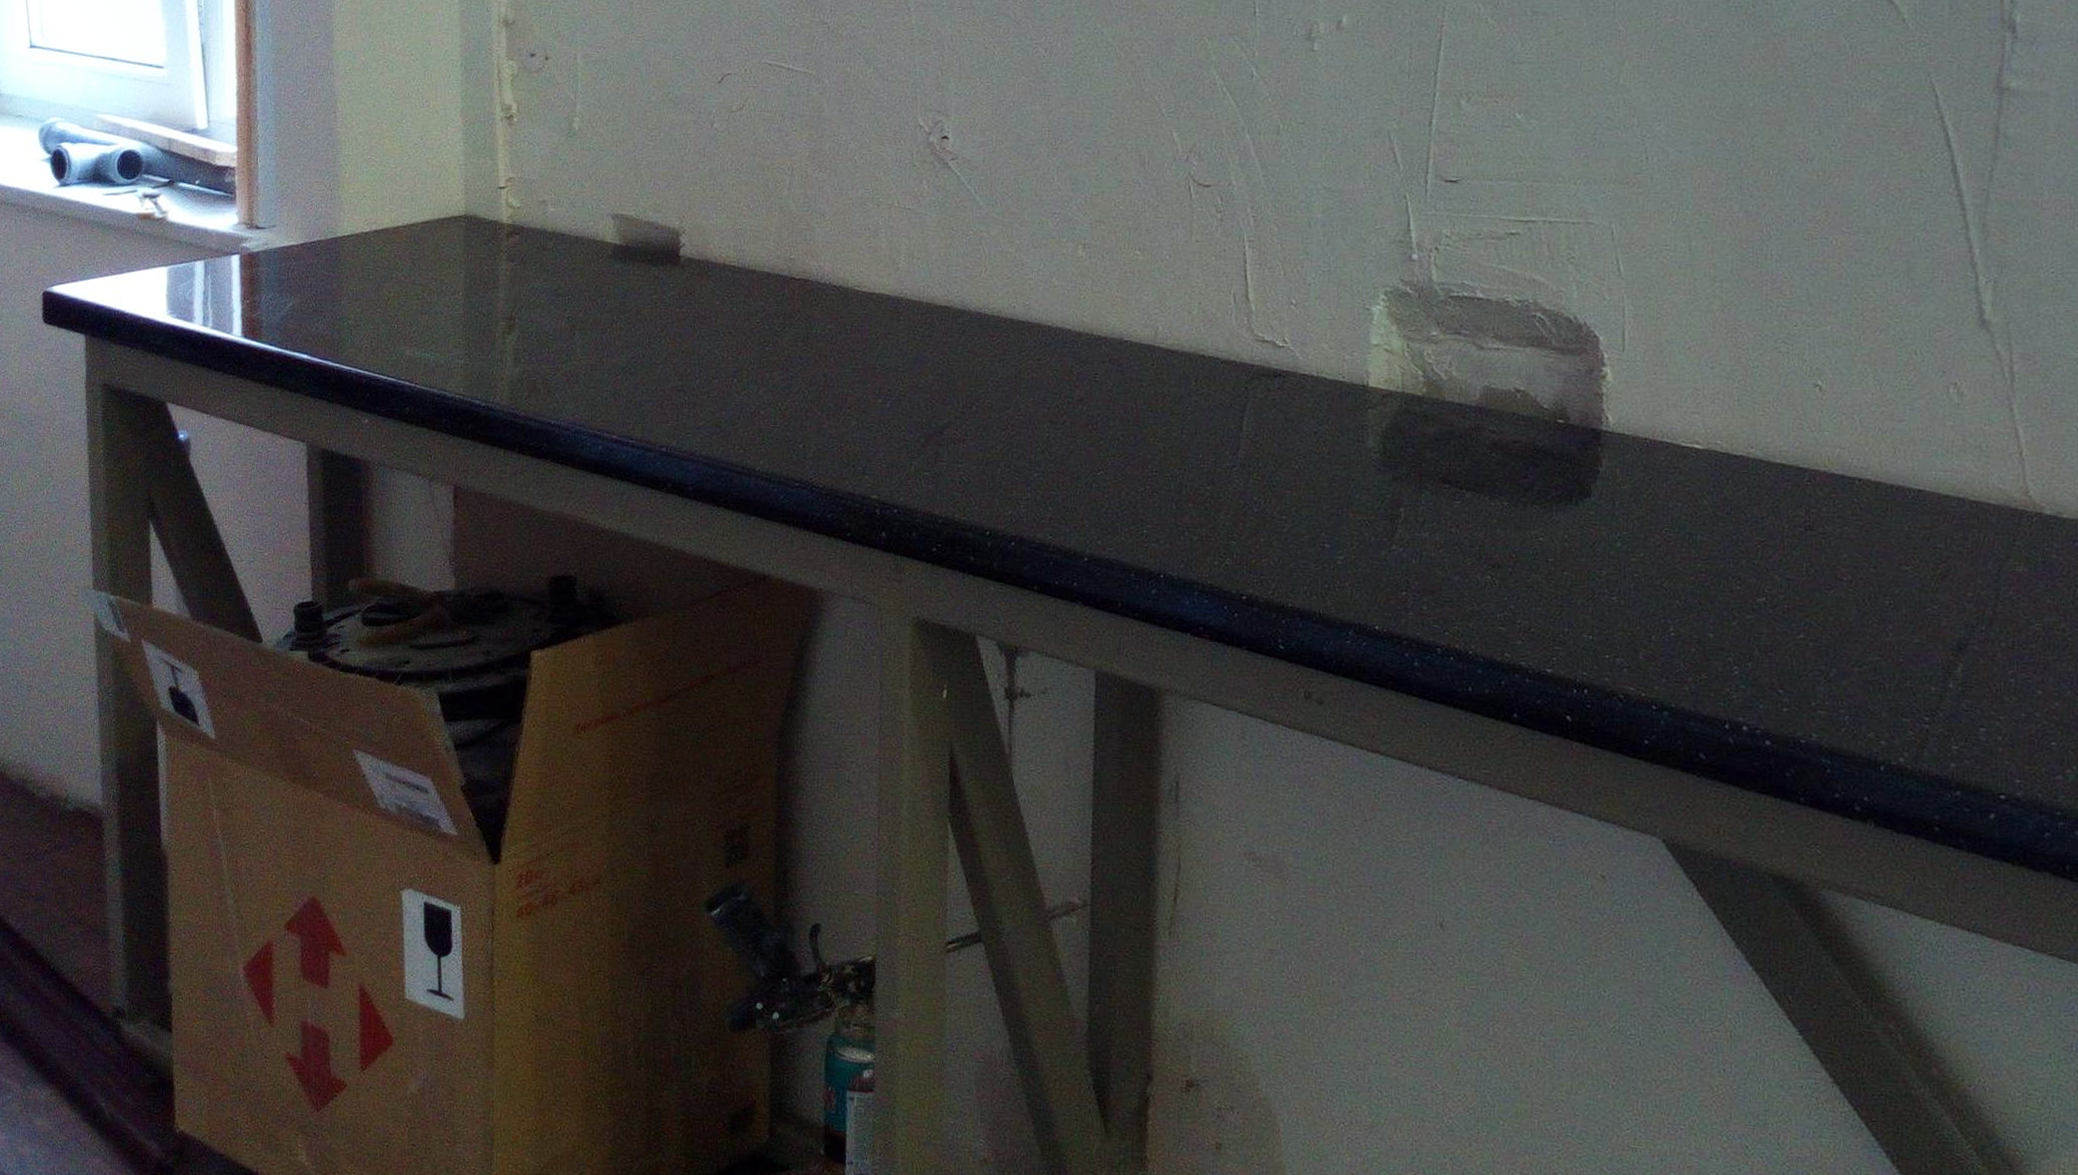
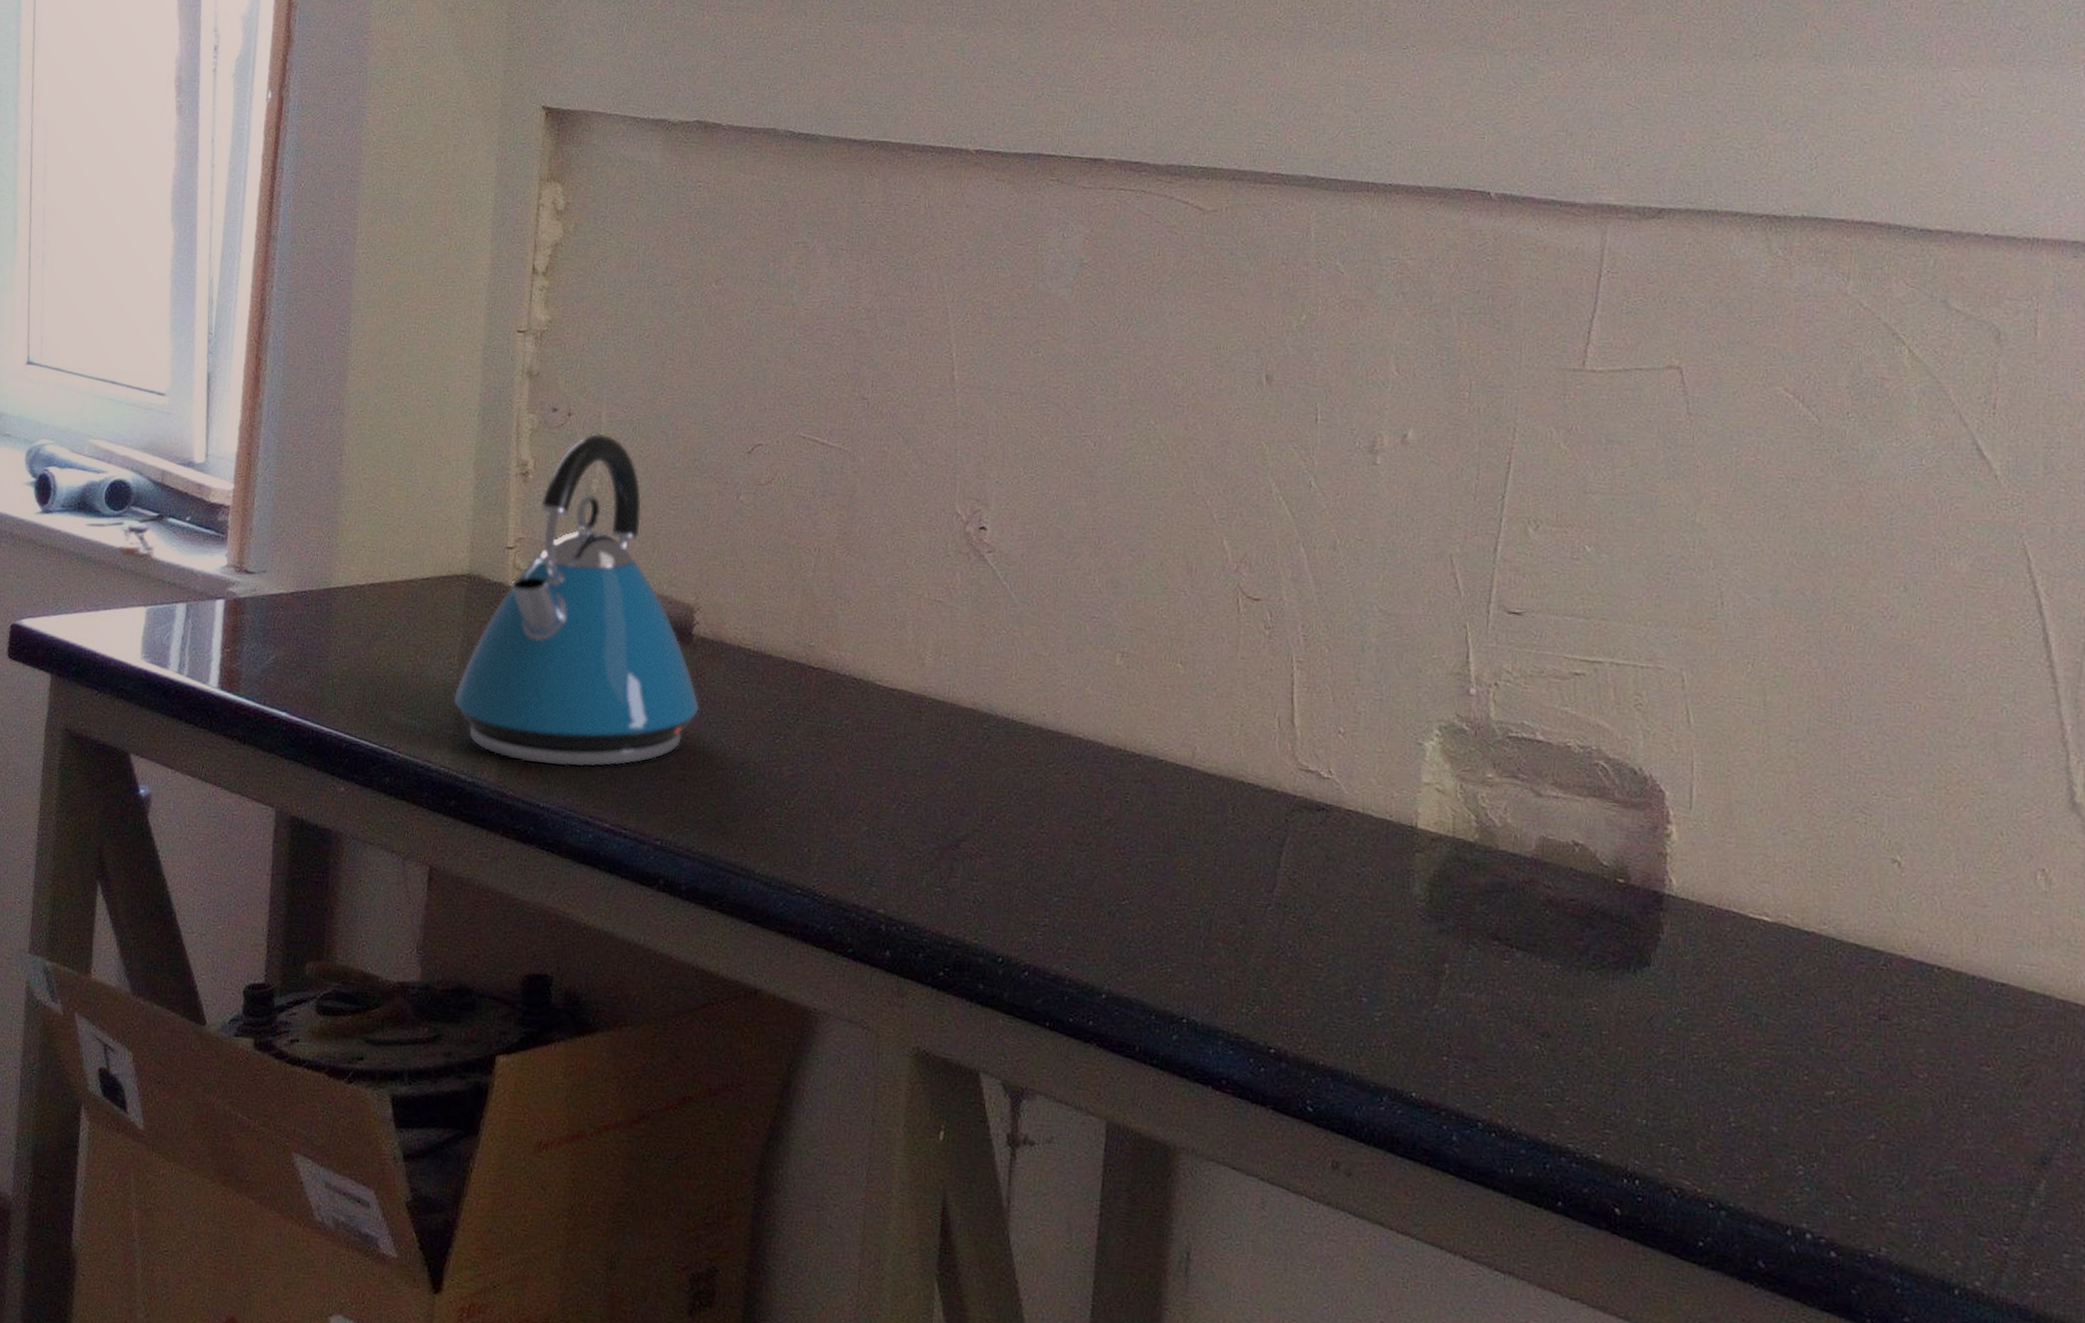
kettle: none [462,74,692,386] -> present [454,433,700,767]

